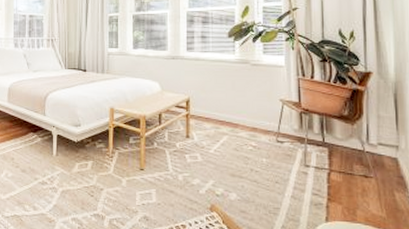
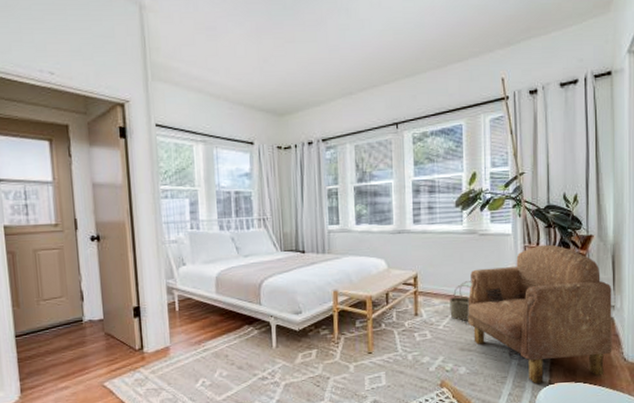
wicker basket: none [221,108,243,149] -> present [449,281,471,322]
armchair: none [239,78,397,219] -> present [468,244,612,383]

